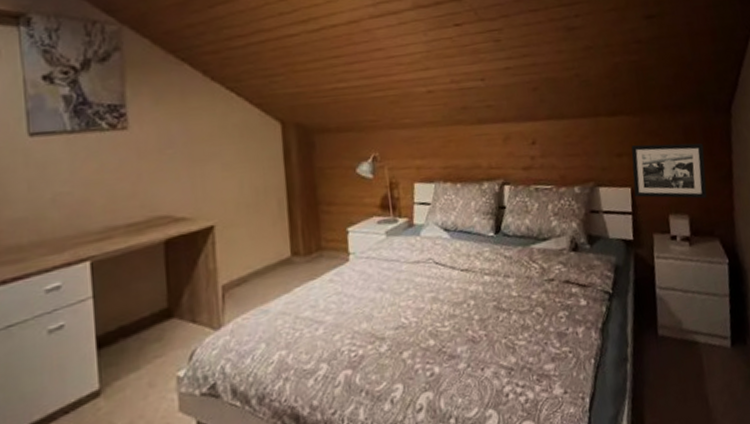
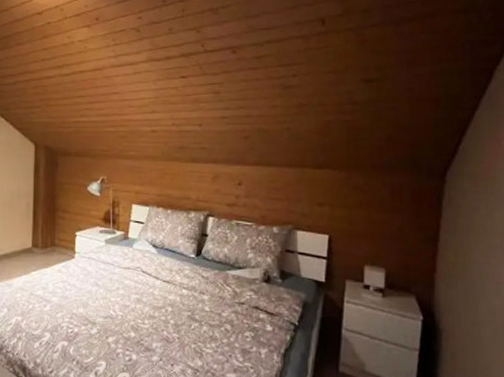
picture frame: present [631,143,707,199] -> none [331,197,410,255]

